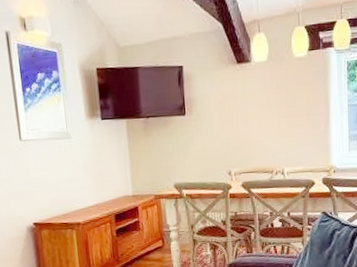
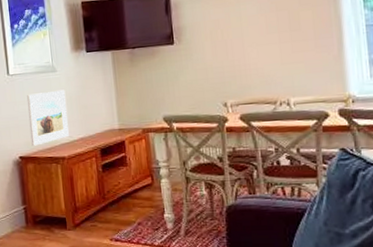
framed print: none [40,156,84,212] -> present [26,89,69,146]

